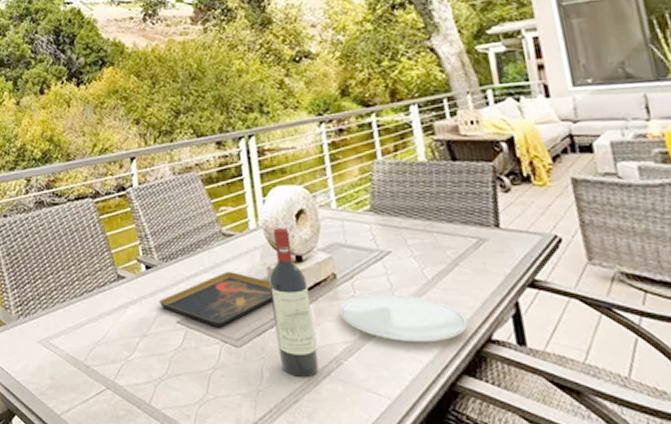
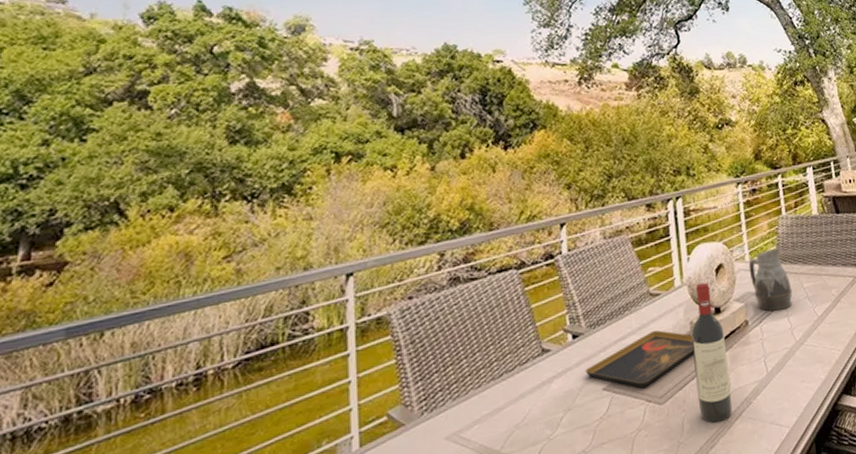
pitcher: none [335,195,393,267] -> present [748,246,793,312]
plate: present [339,293,468,343] -> none [750,331,846,374]

